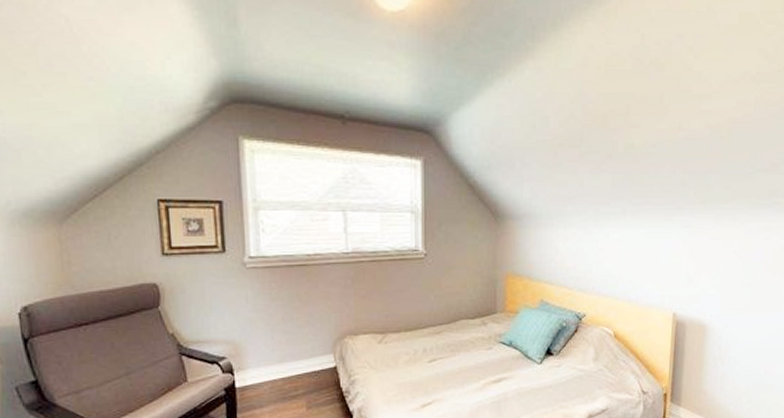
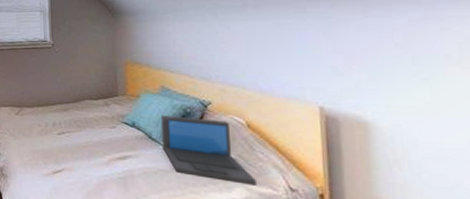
laptop: none [538,331,617,393] -> present [161,115,256,185]

